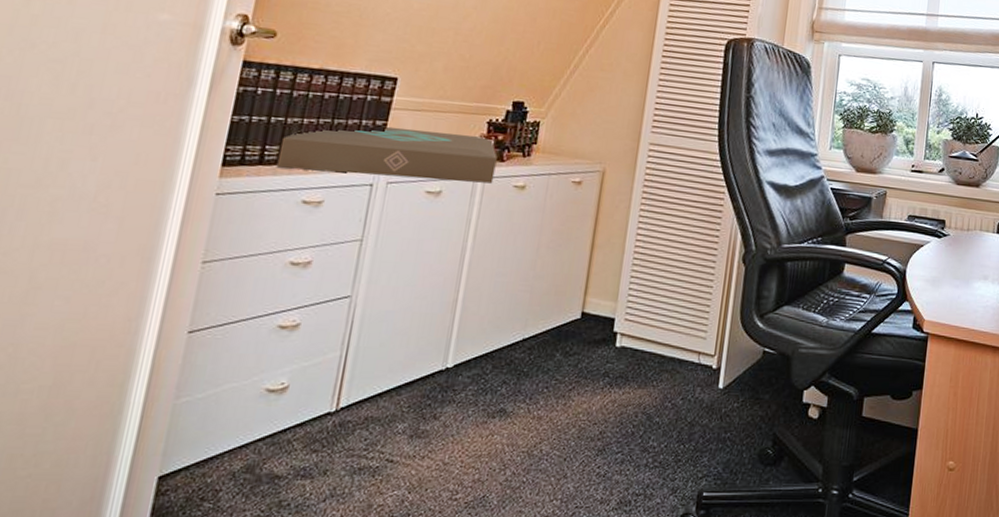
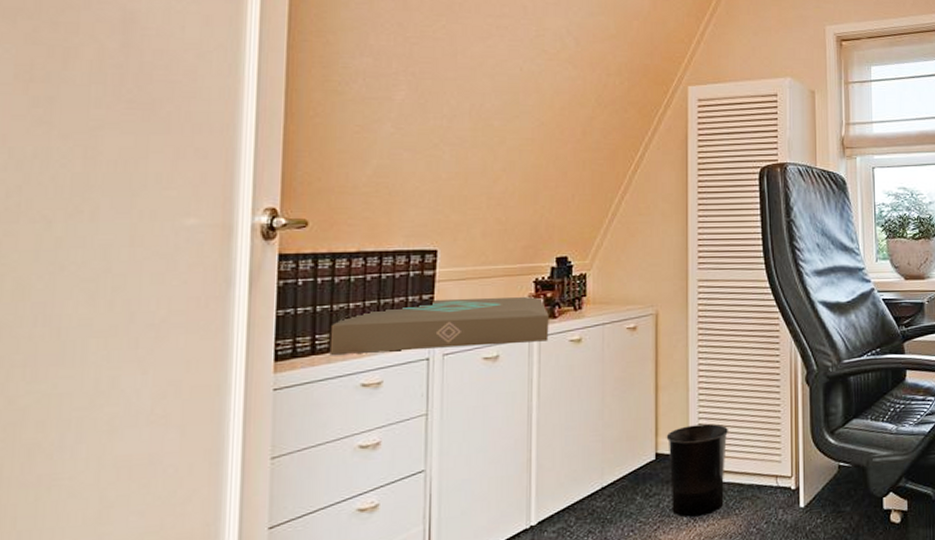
waste bin: none [589,288,659,383] -> present [666,424,729,517]

